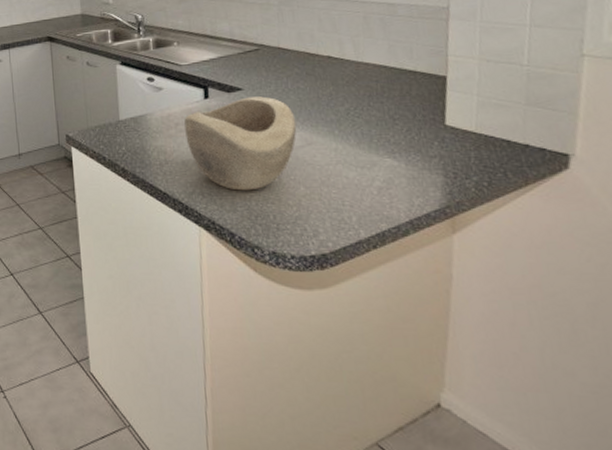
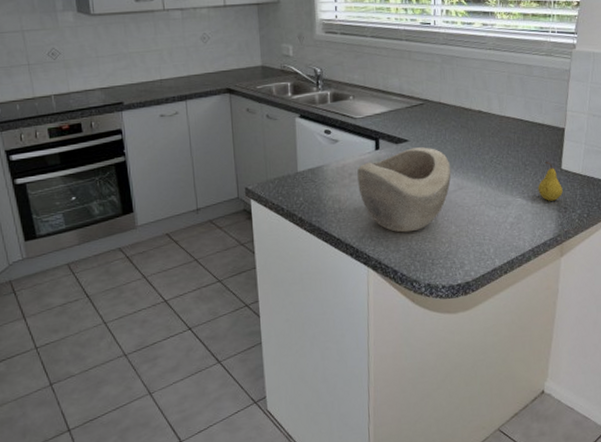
fruit: none [413,116,450,164] -> present [538,162,563,201]

